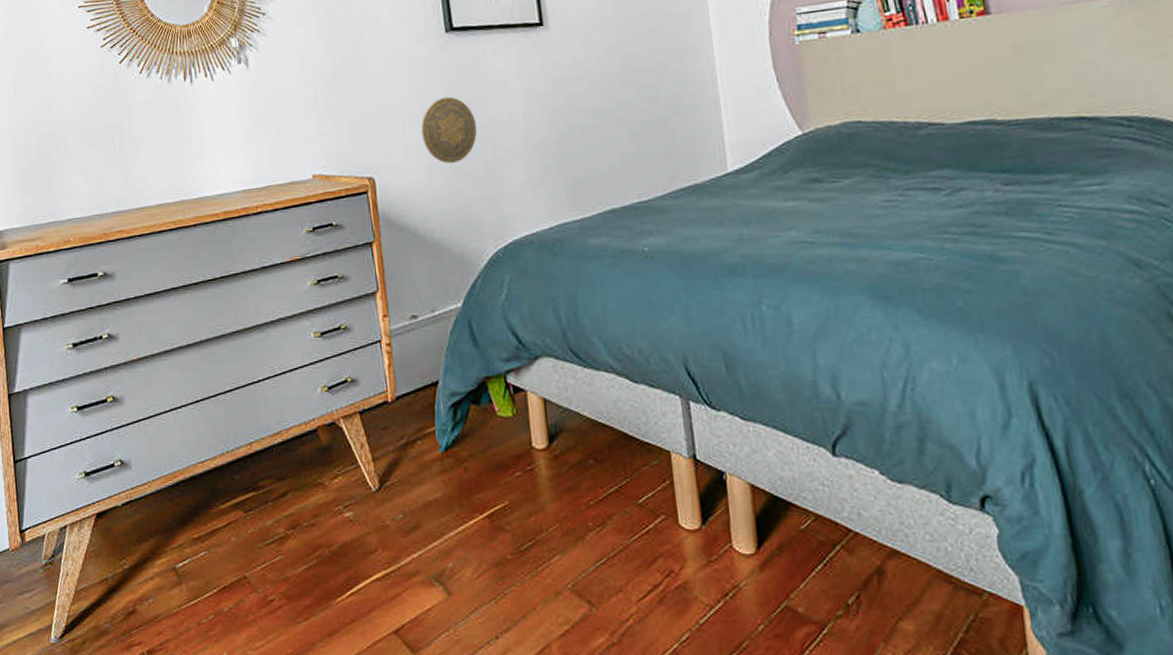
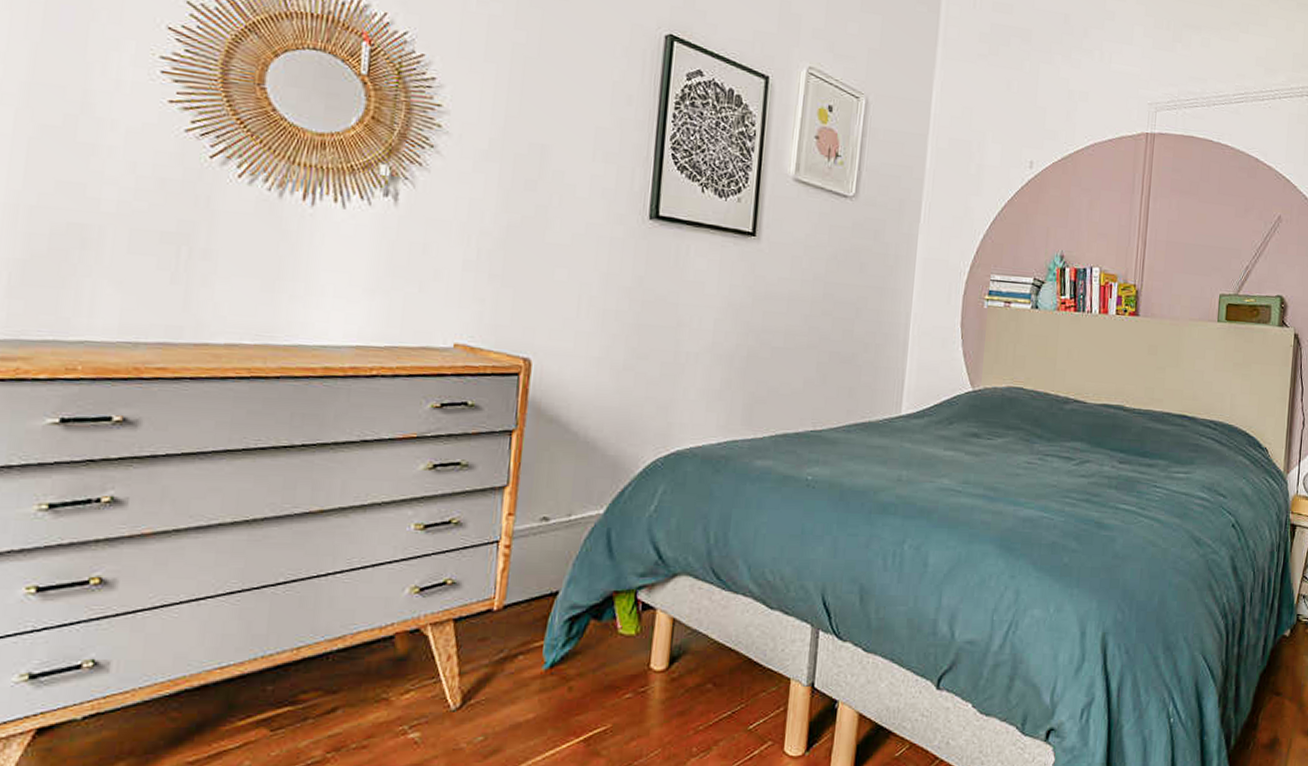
decorative plate: present [421,96,477,164] -> none [598,287,663,359]

